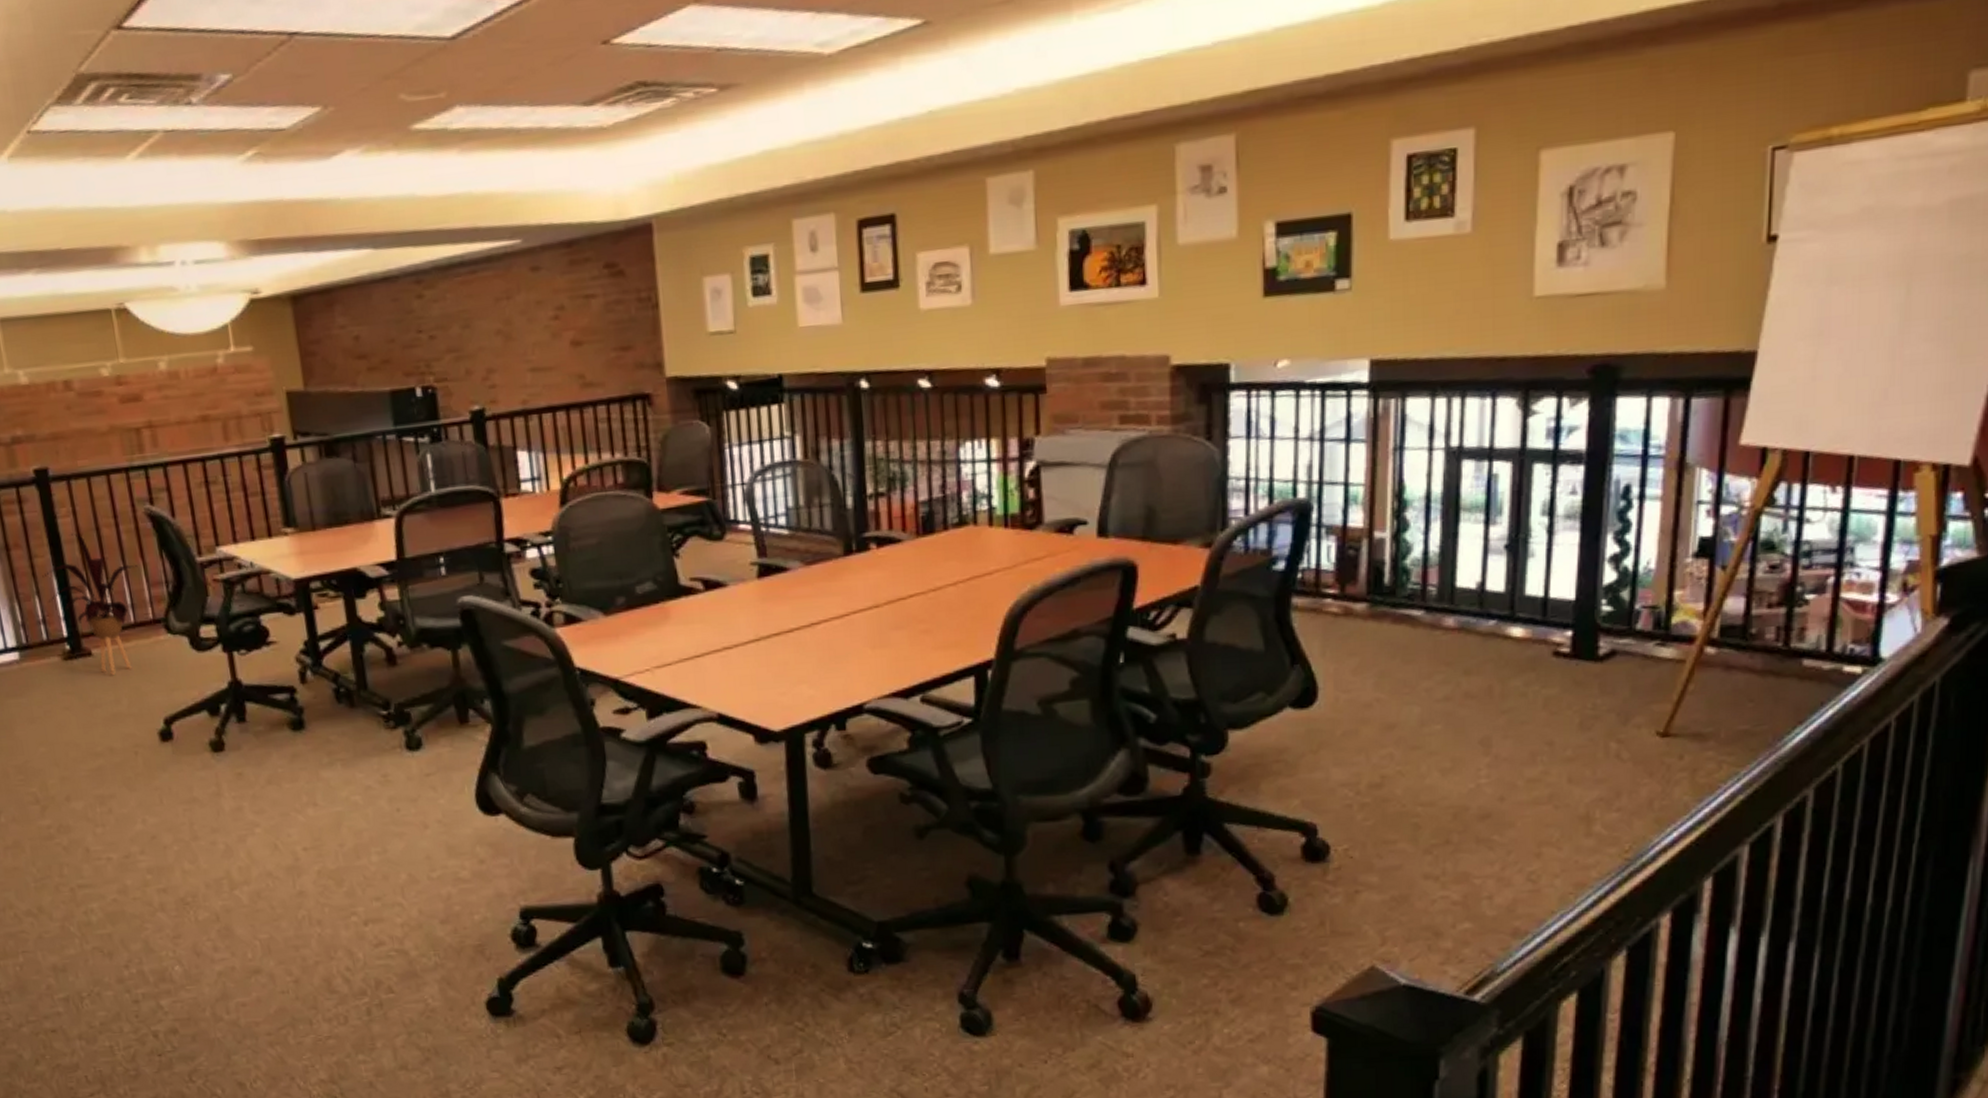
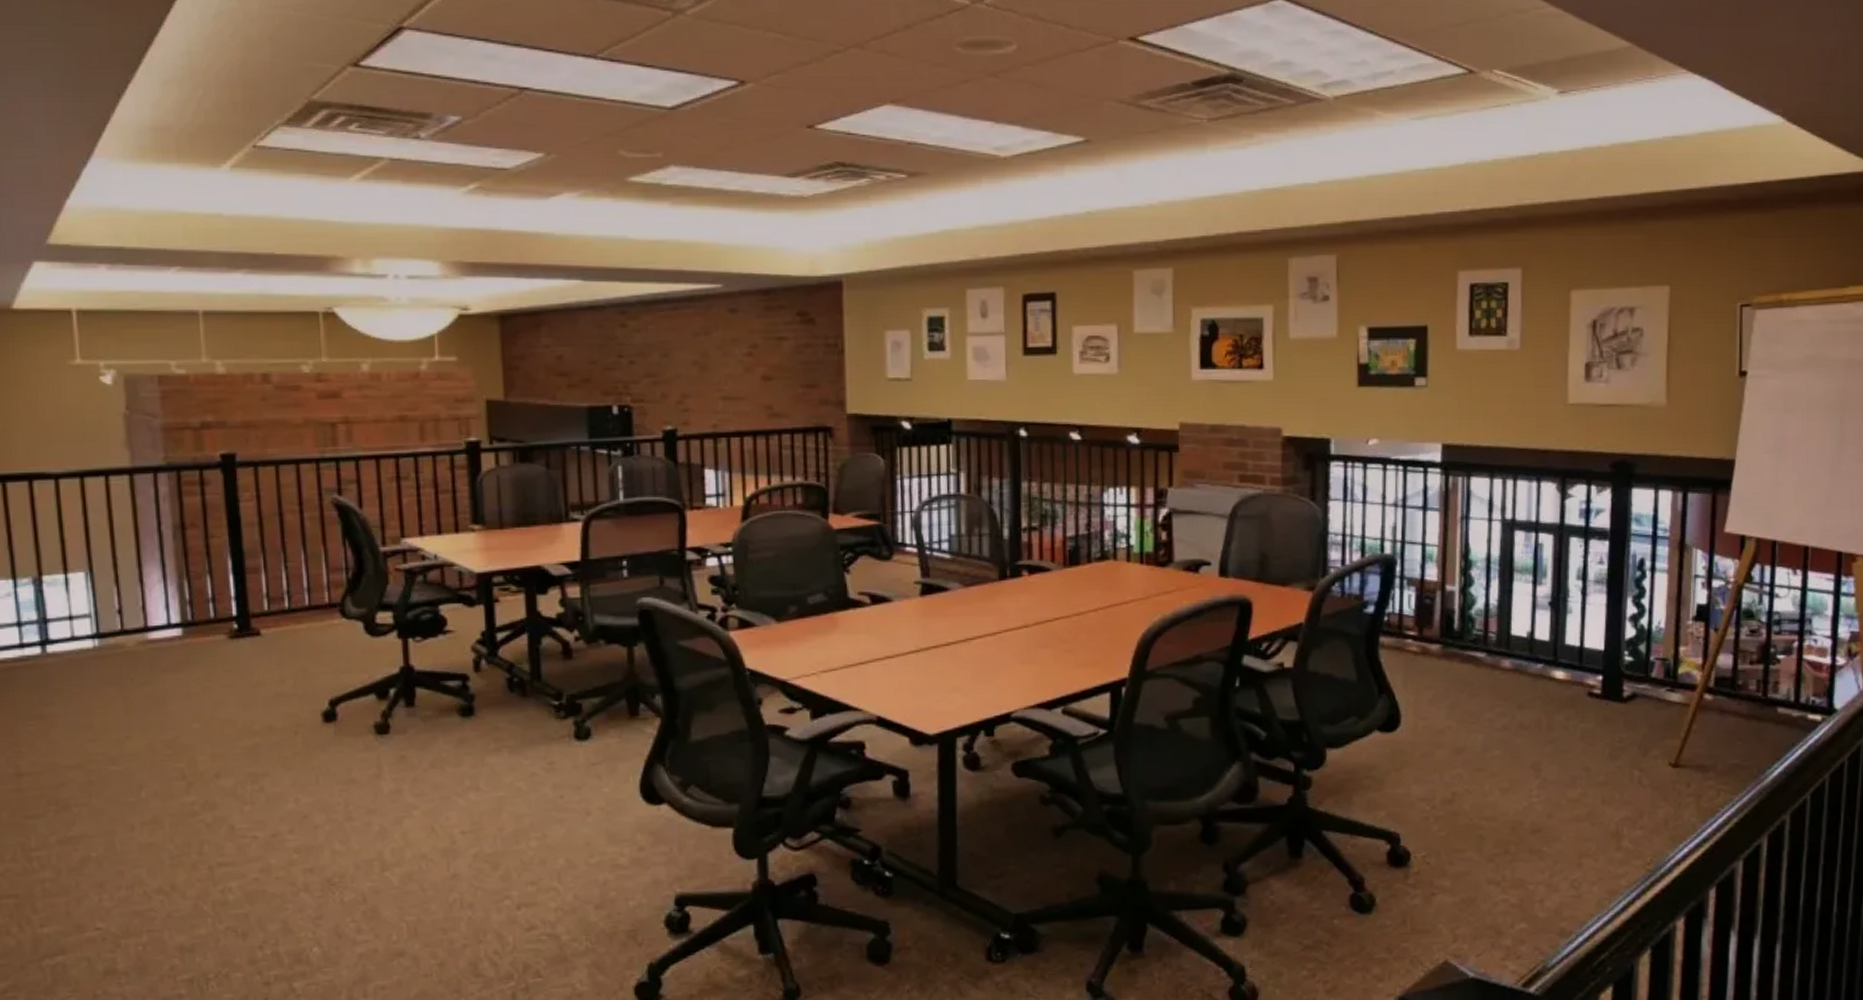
house plant: present [42,533,138,675] -> none [217,516,319,655]

